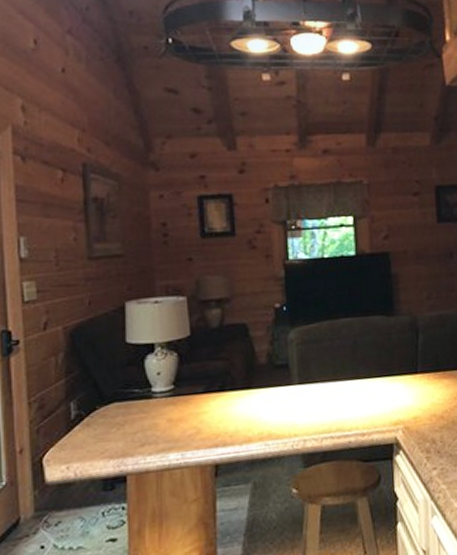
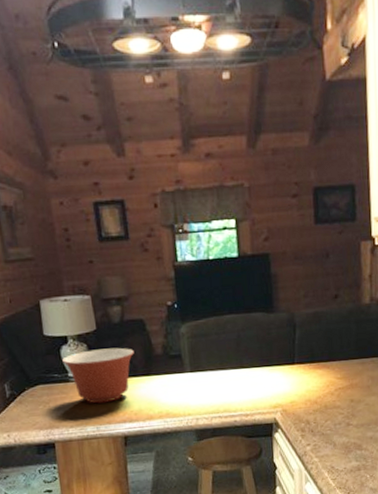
mixing bowl: none [146,356,233,425] -> present [62,347,134,404]

